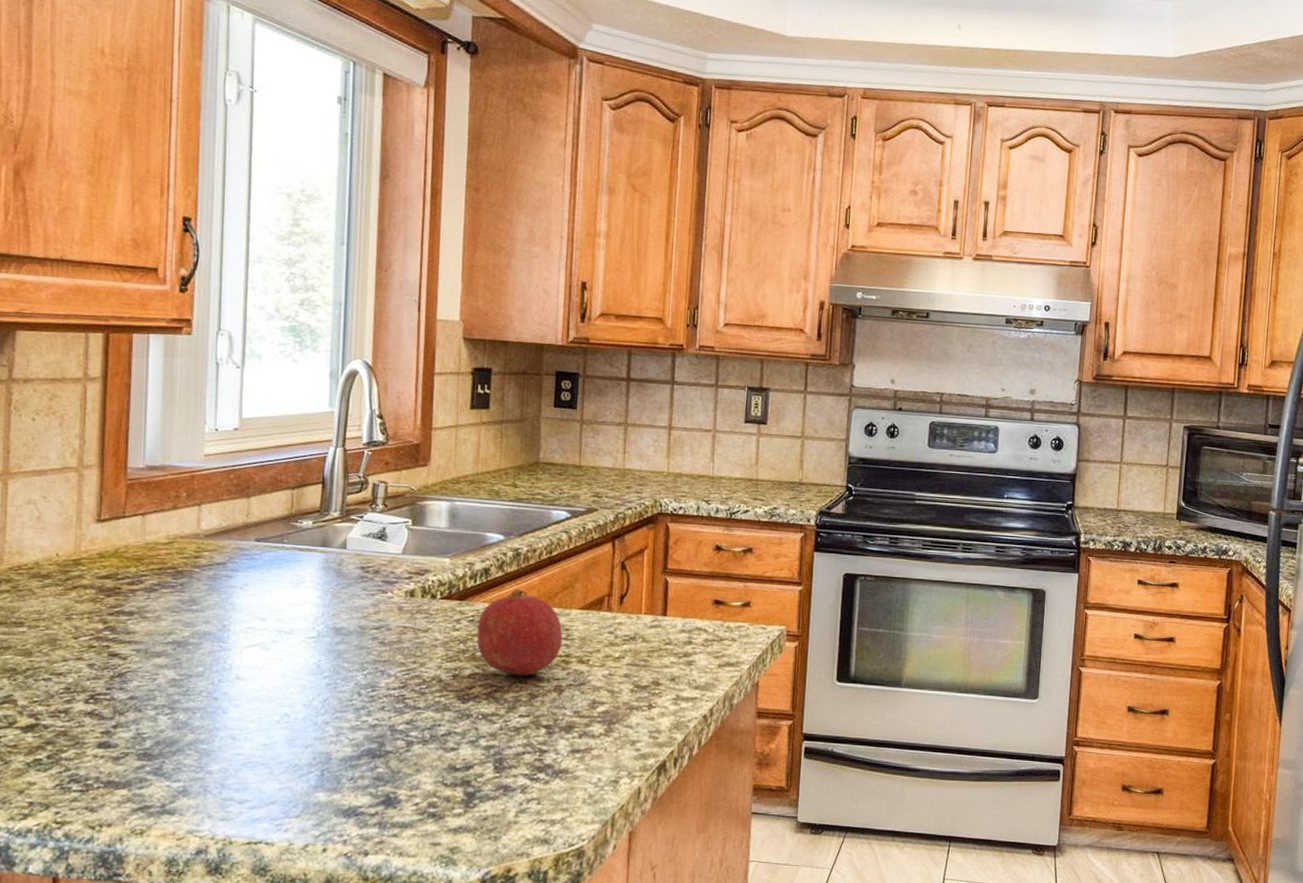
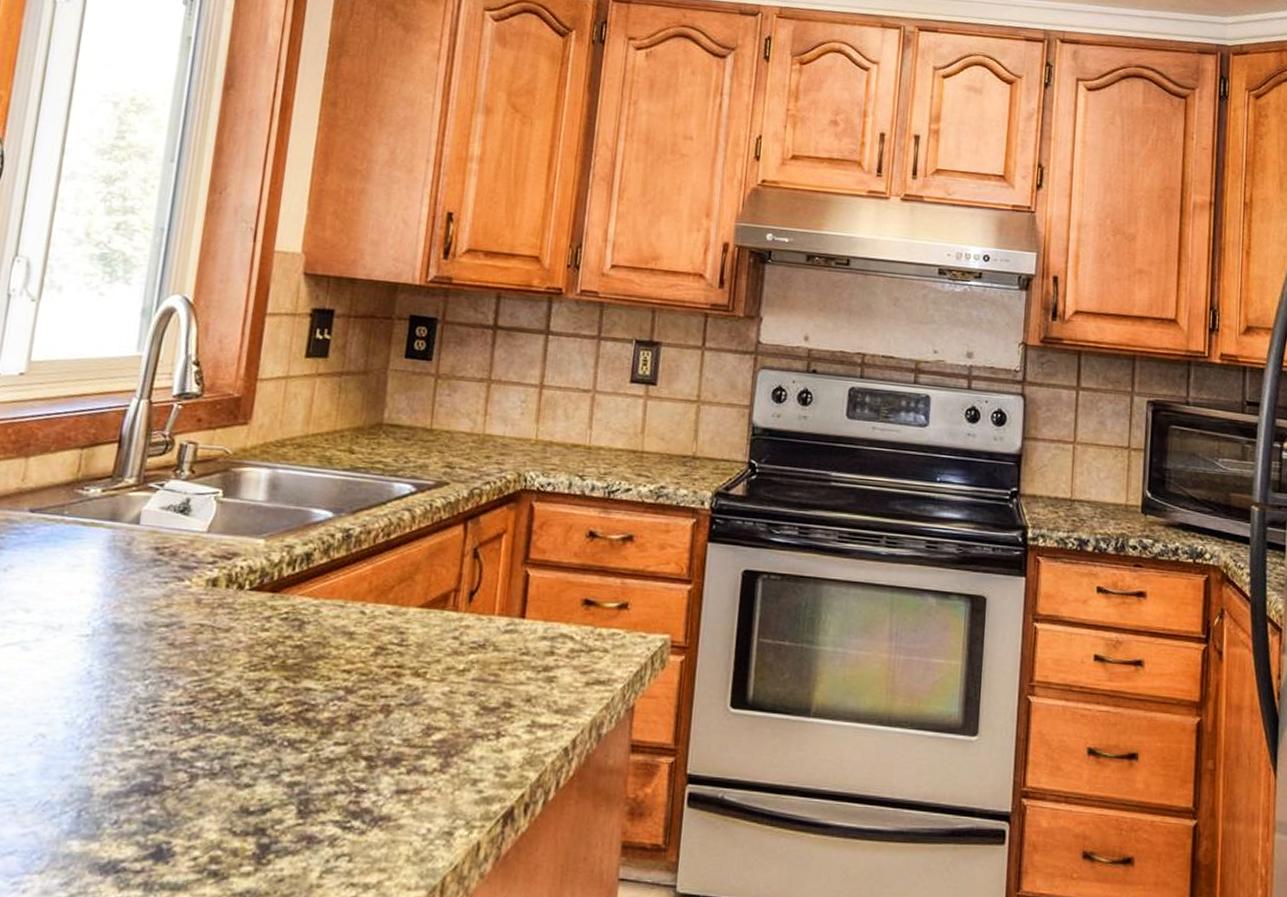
fruit: present [477,589,563,676] -> none [289,579,396,692]

